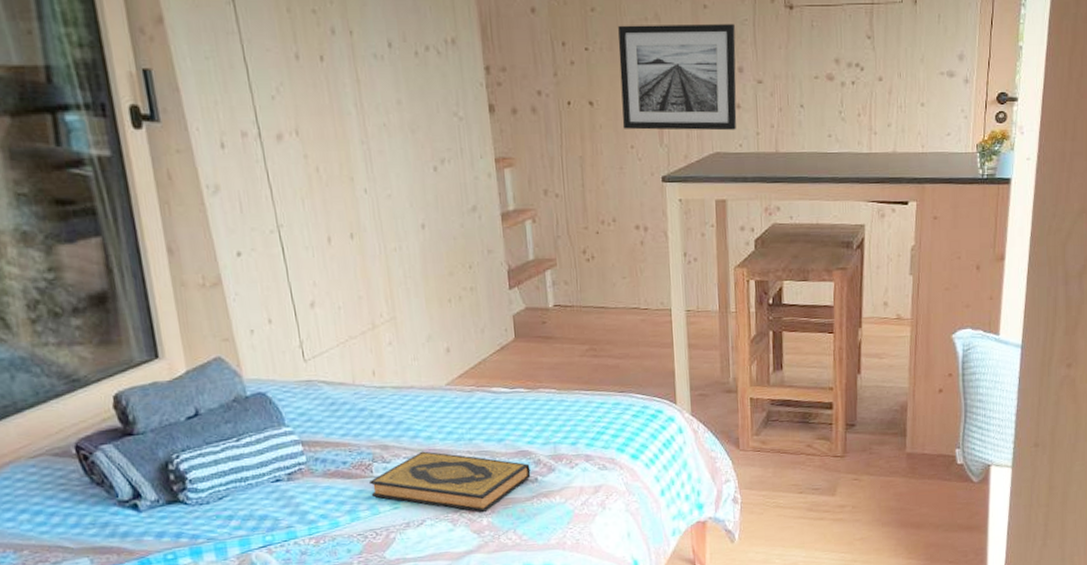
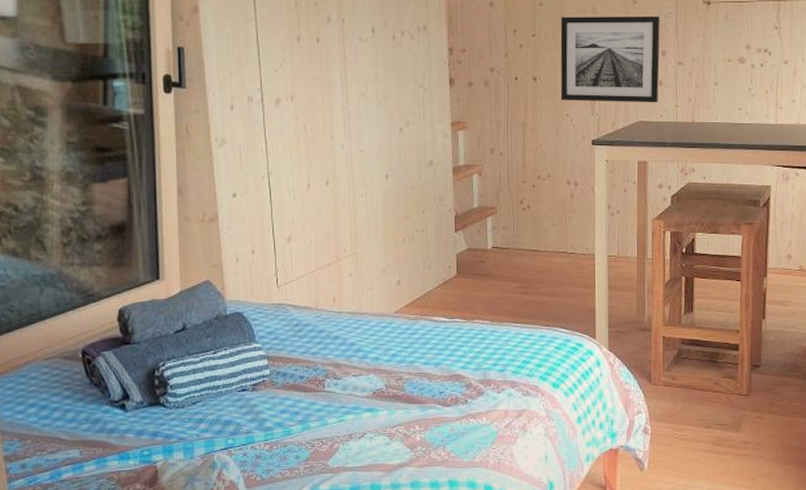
hardback book: present [370,451,531,512] -> none [321,370,462,428]

